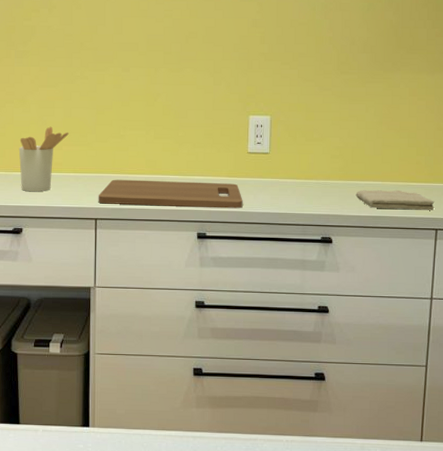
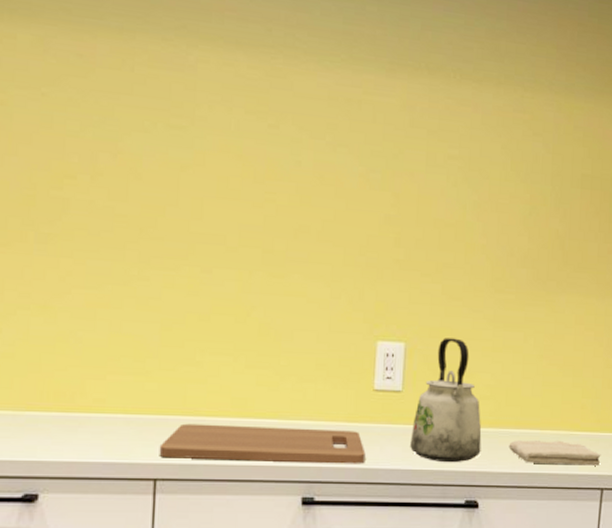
utensil holder: present [18,126,69,192] -> none [35,345,117,441]
kettle: none [277,111,333,208] -> present [410,338,482,463]

